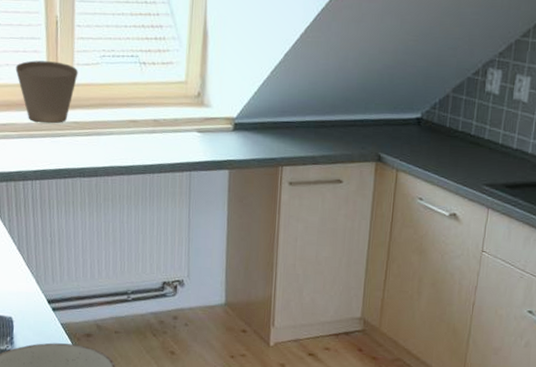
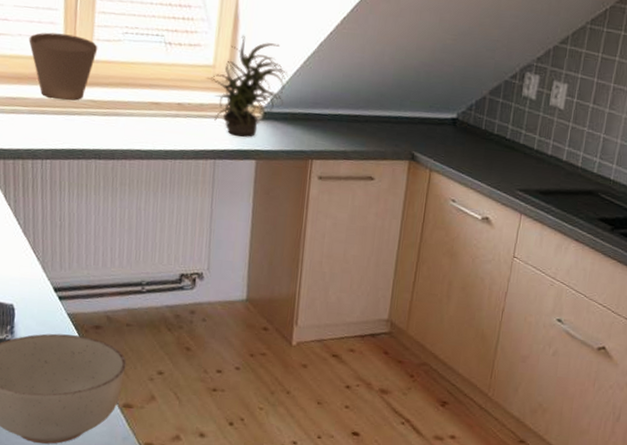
potted plant: none [179,50,256,148] -> present [206,35,288,138]

